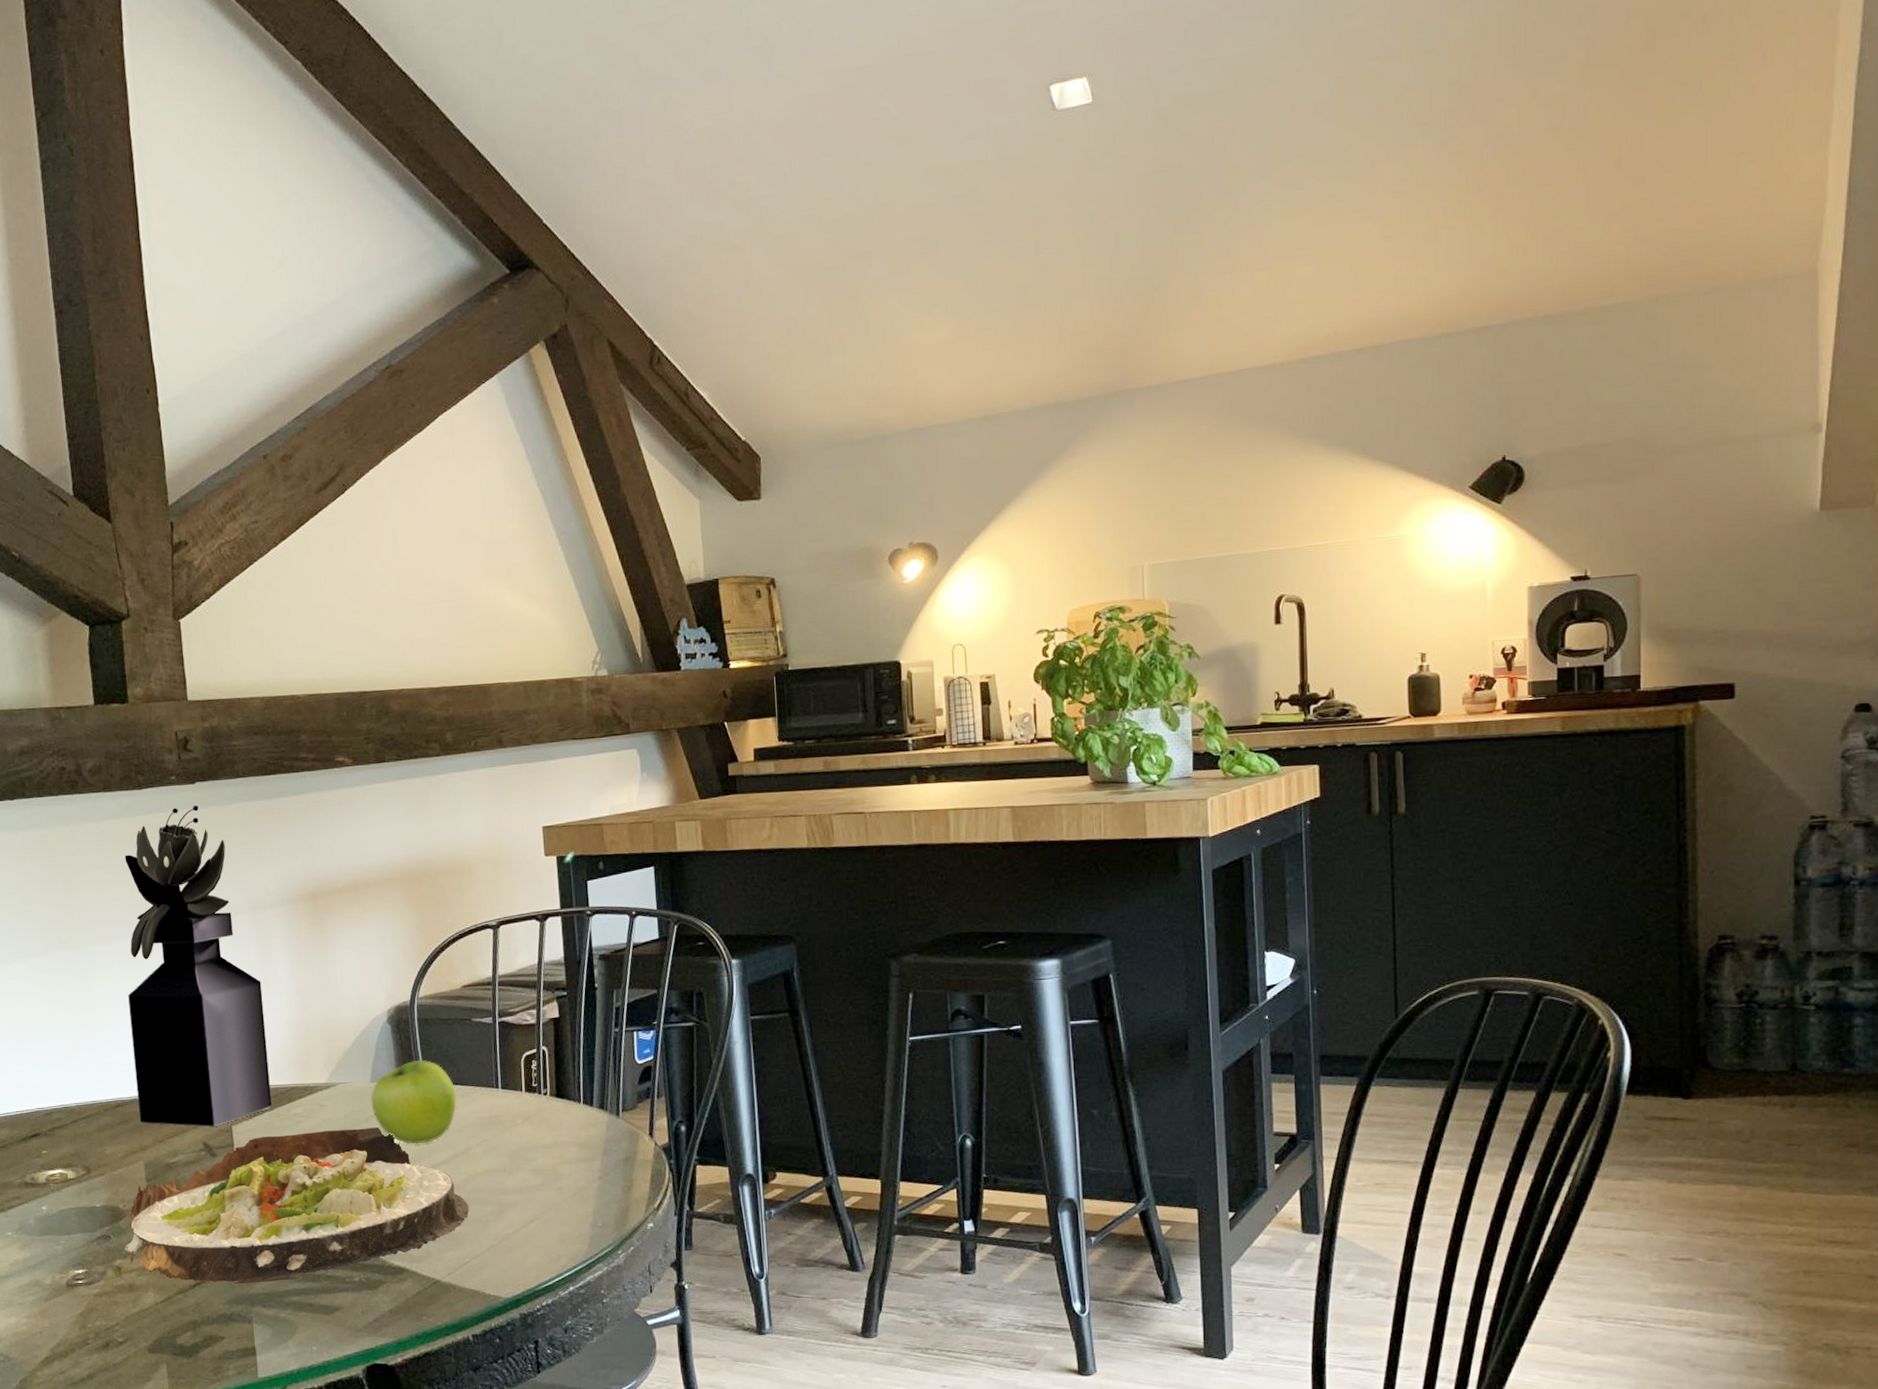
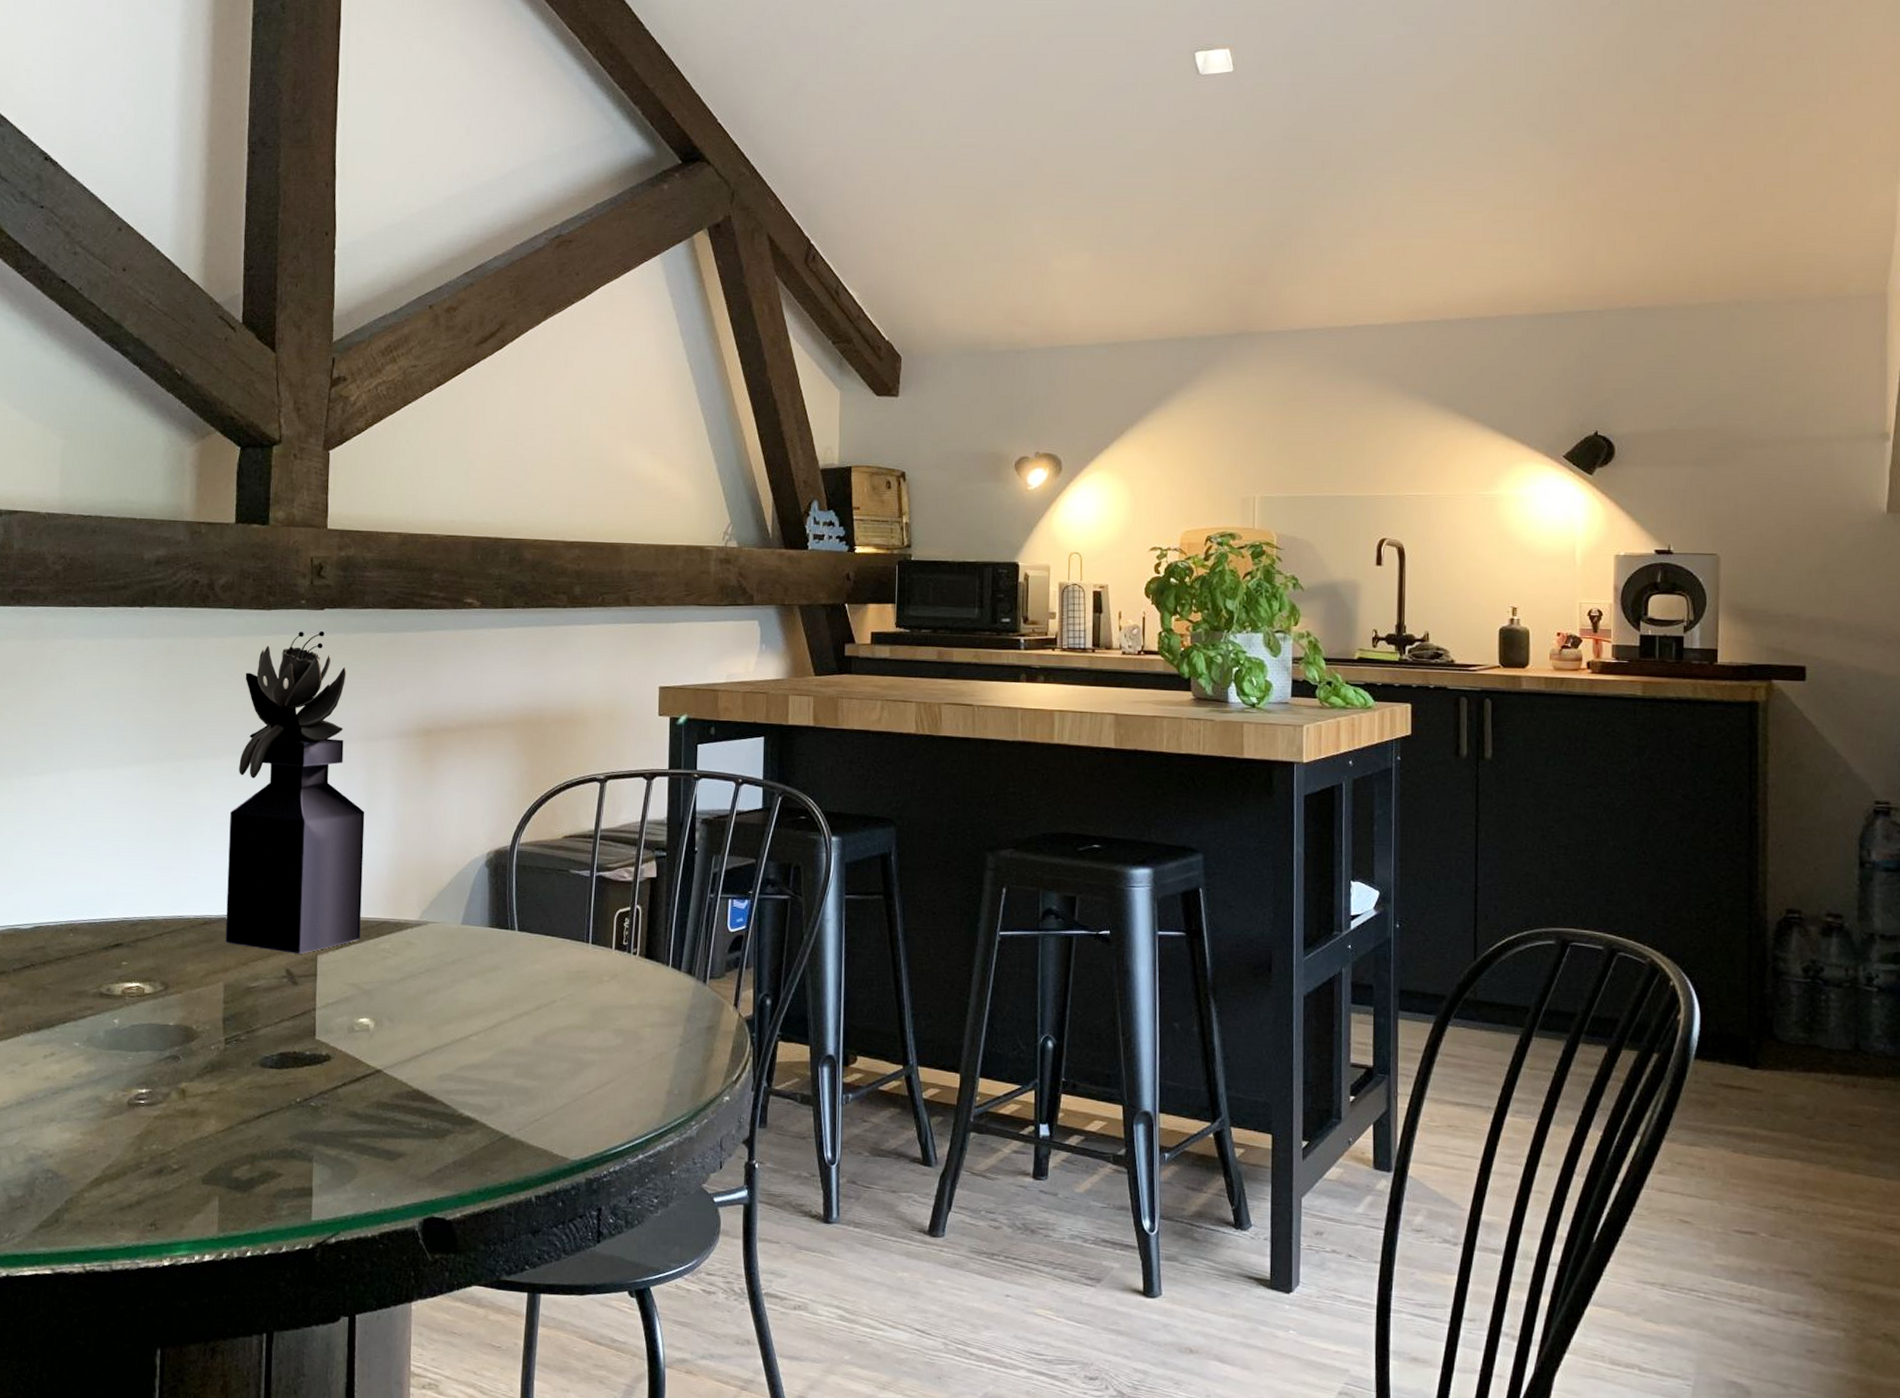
salad plate: present [125,1127,469,1285] -> none [192,969,546,1121]
fruit: present [370,1059,458,1144] -> none [460,906,547,993]

